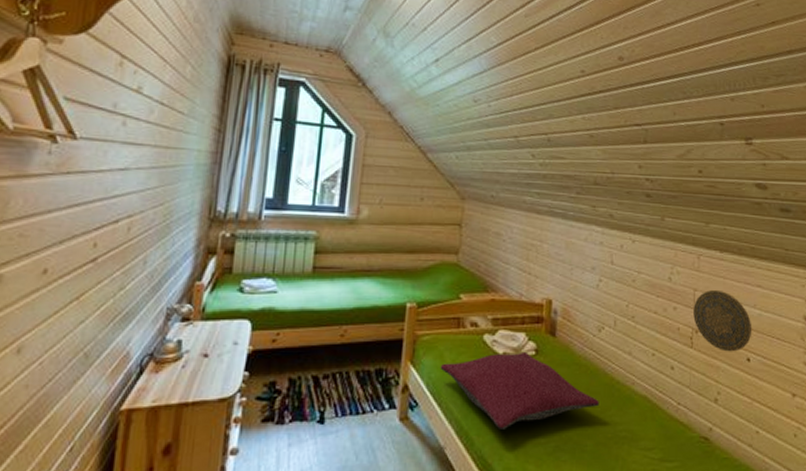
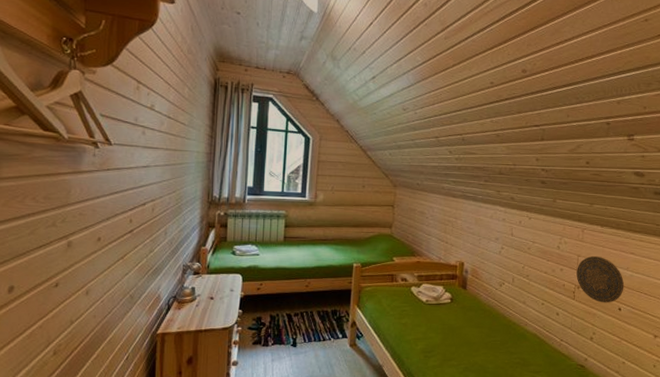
pillow: present [440,351,599,429] -> none [379,300,499,355]

